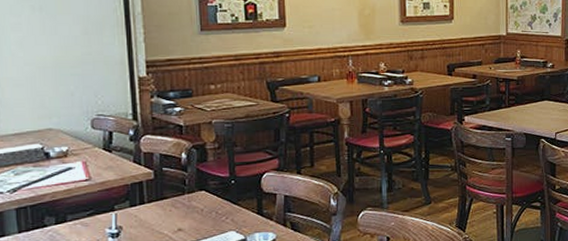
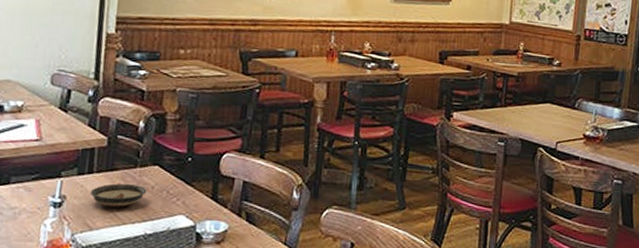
saucer: none [144,209,197,232] -> present [89,183,147,207]

